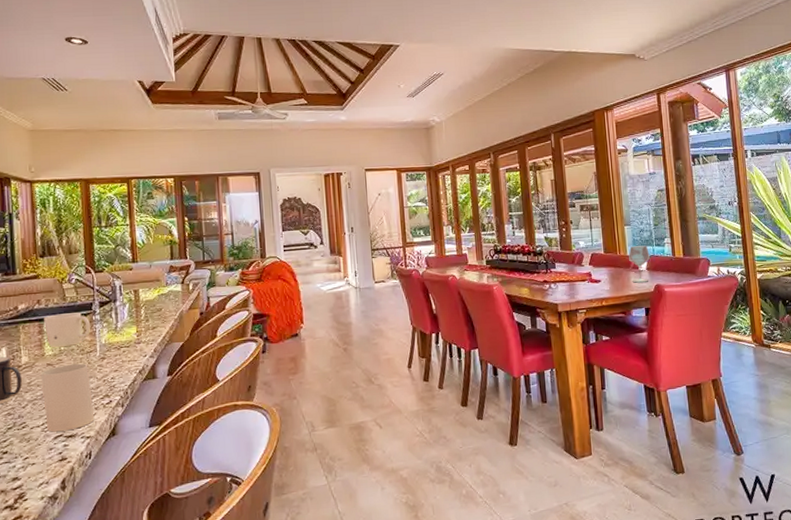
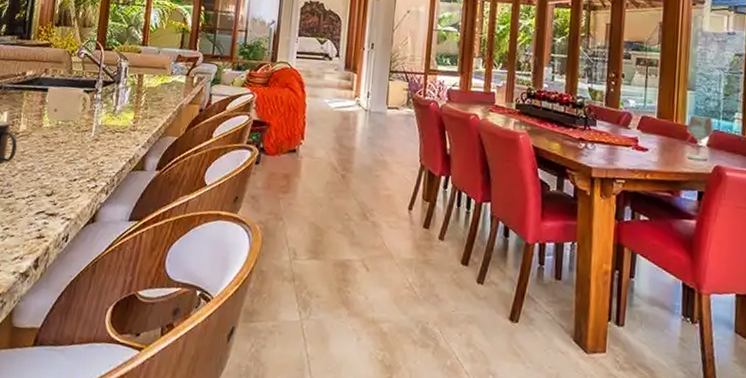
cup: present [40,363,95,432] -> none [31,140,81,209]

